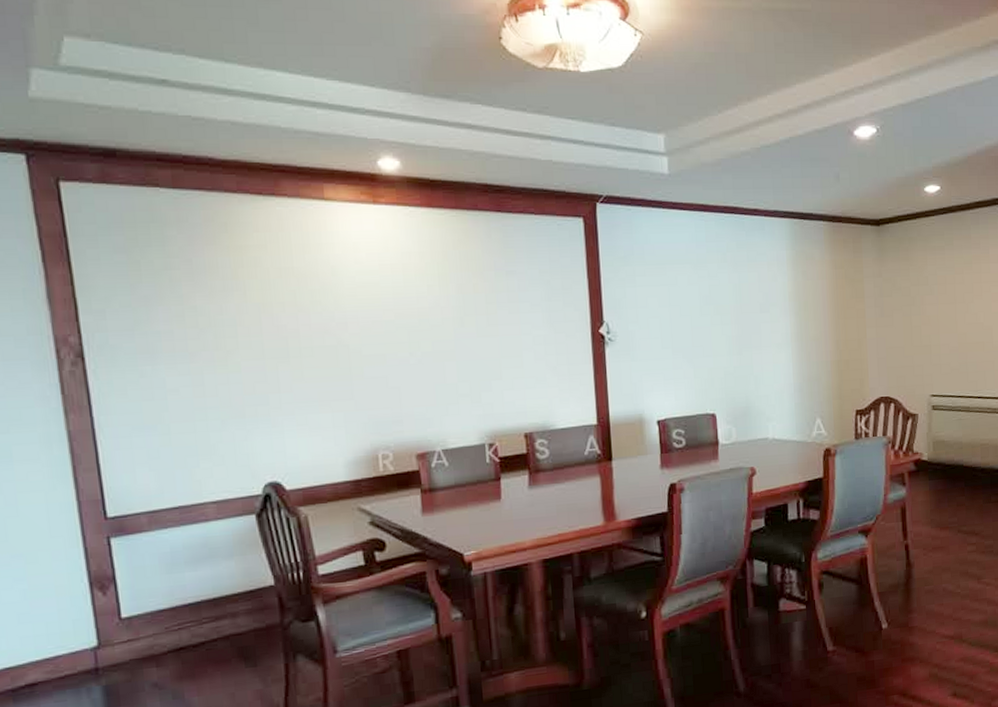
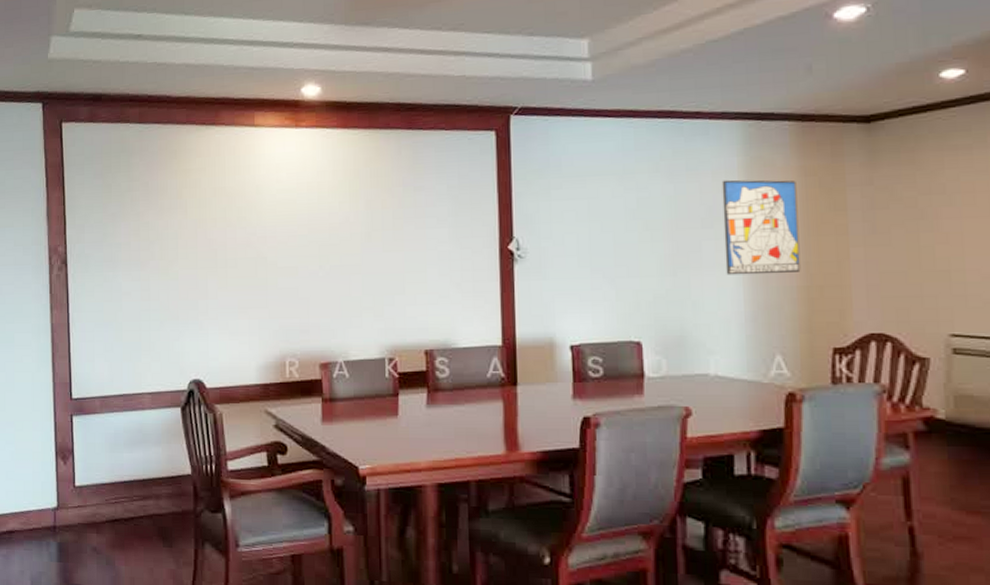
wall art: none [775,270,833,353] -> present [721,179,801,275]

